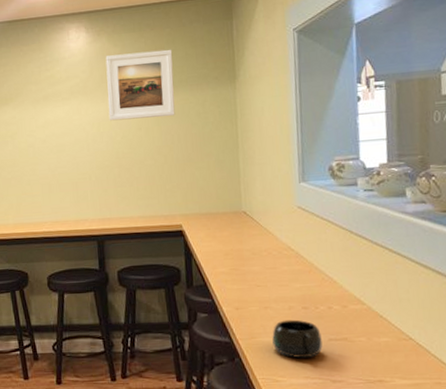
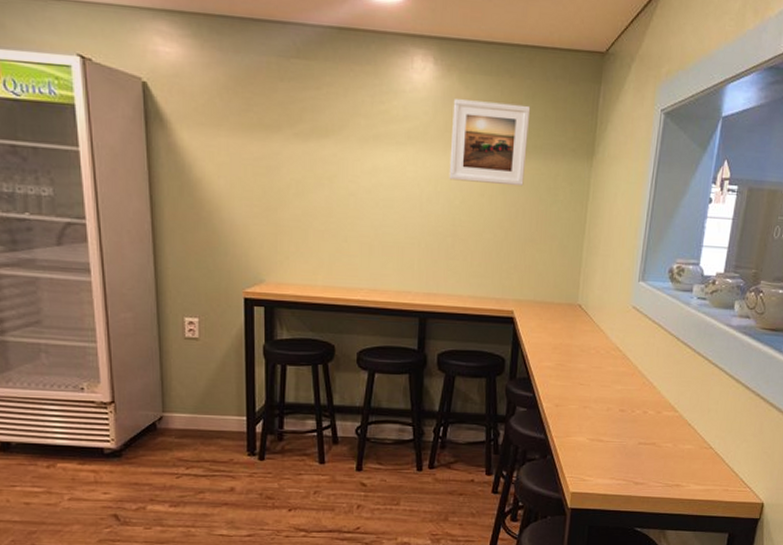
mug: present [272,319,323,359] -> none [586,421,633,460]

